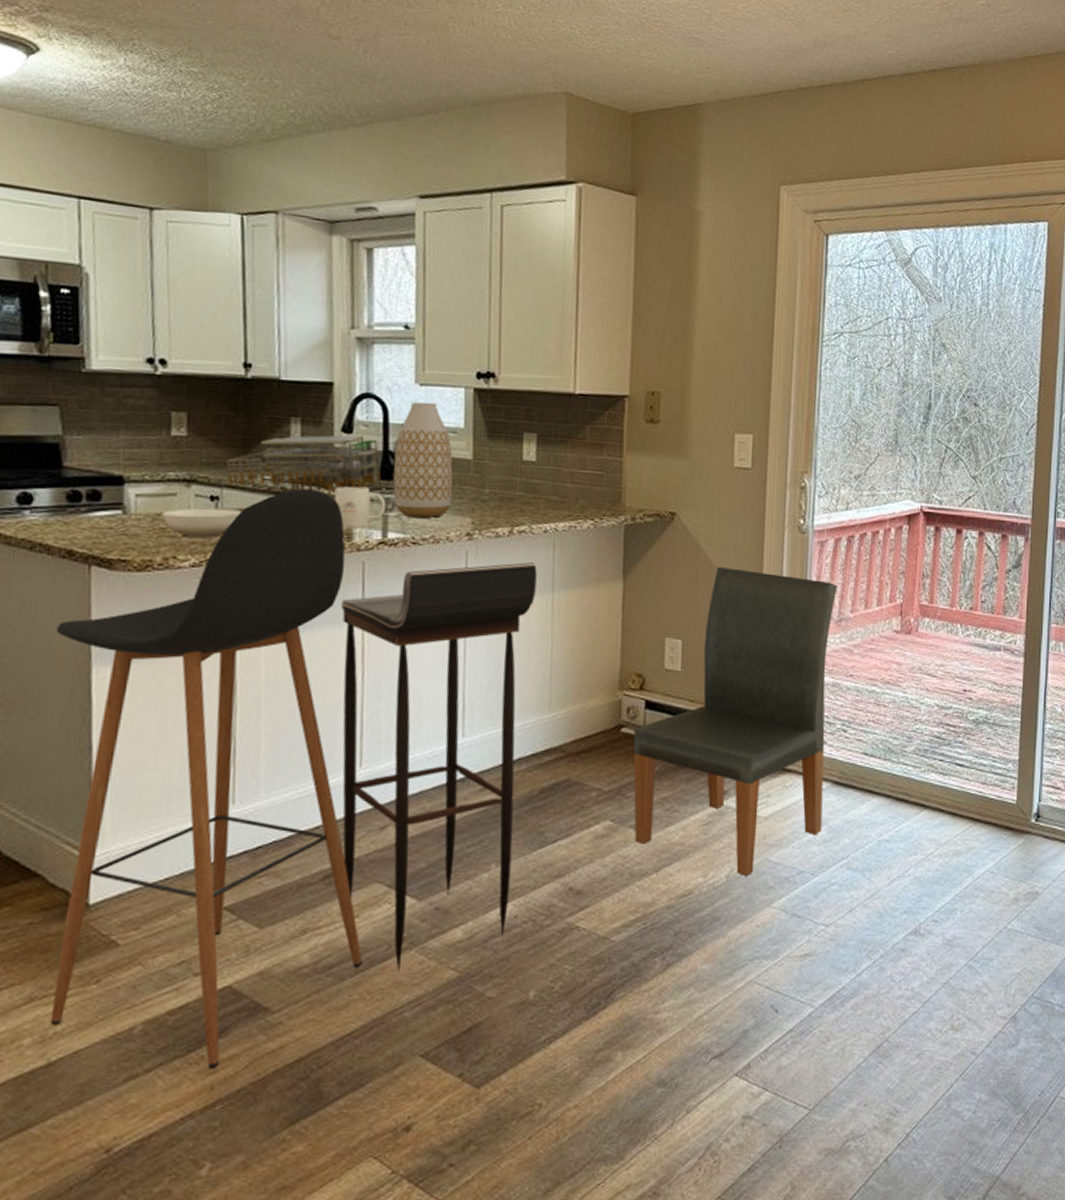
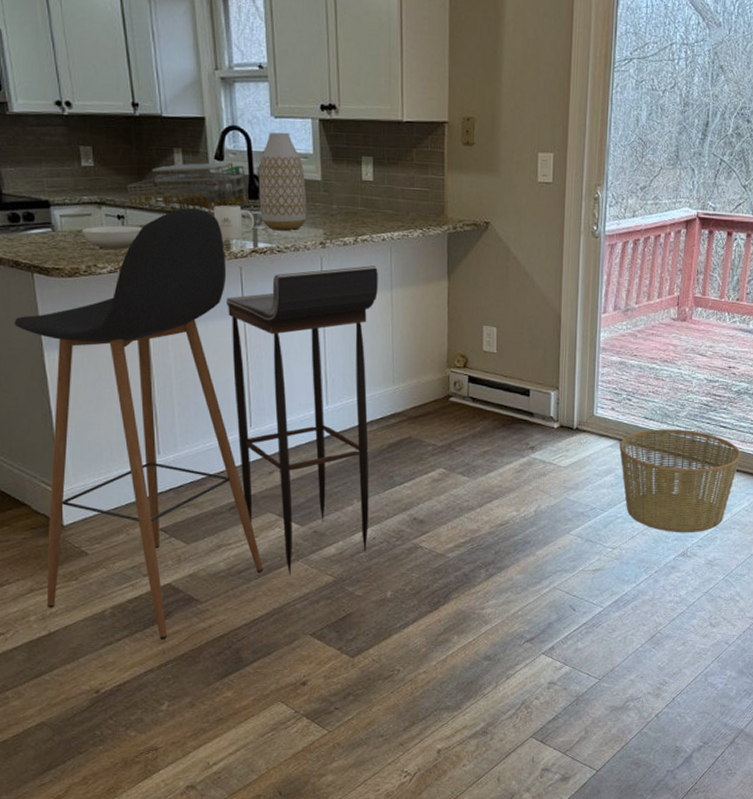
dining chair: present [633,566,838,876] -> none [459,266,625,511]
basket: none [833,768,982,902] -> present [619,429,741,532]

